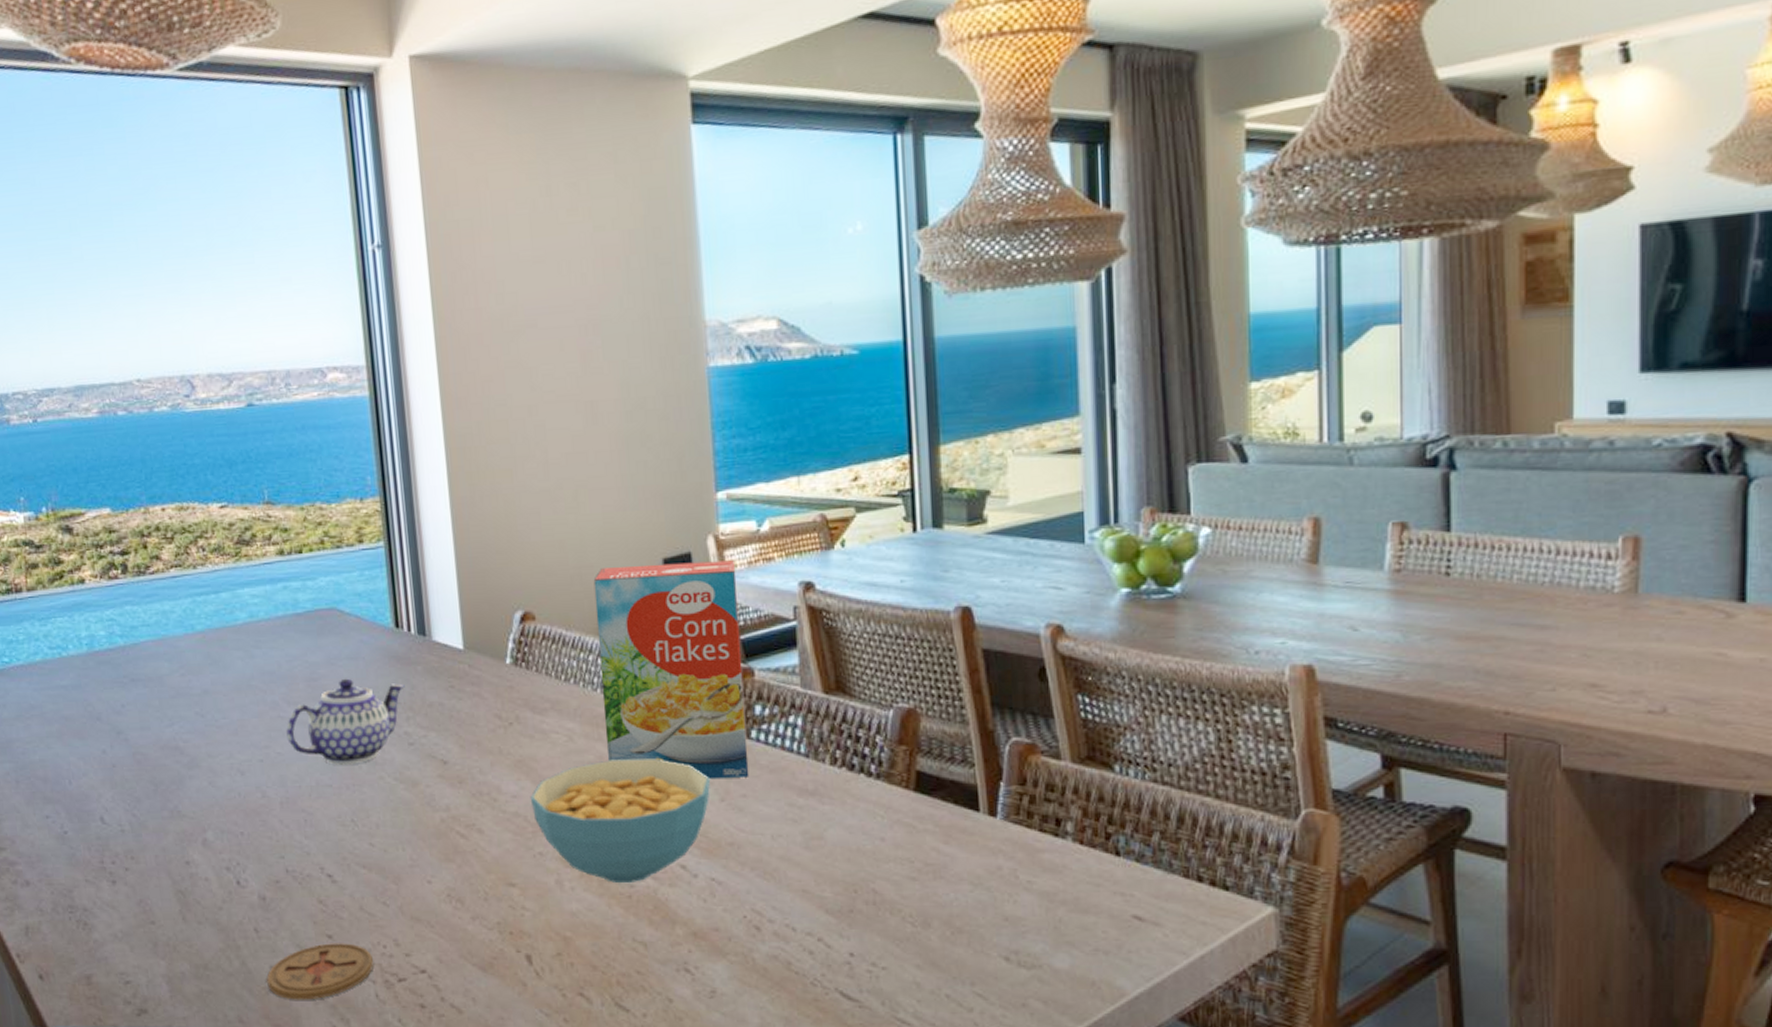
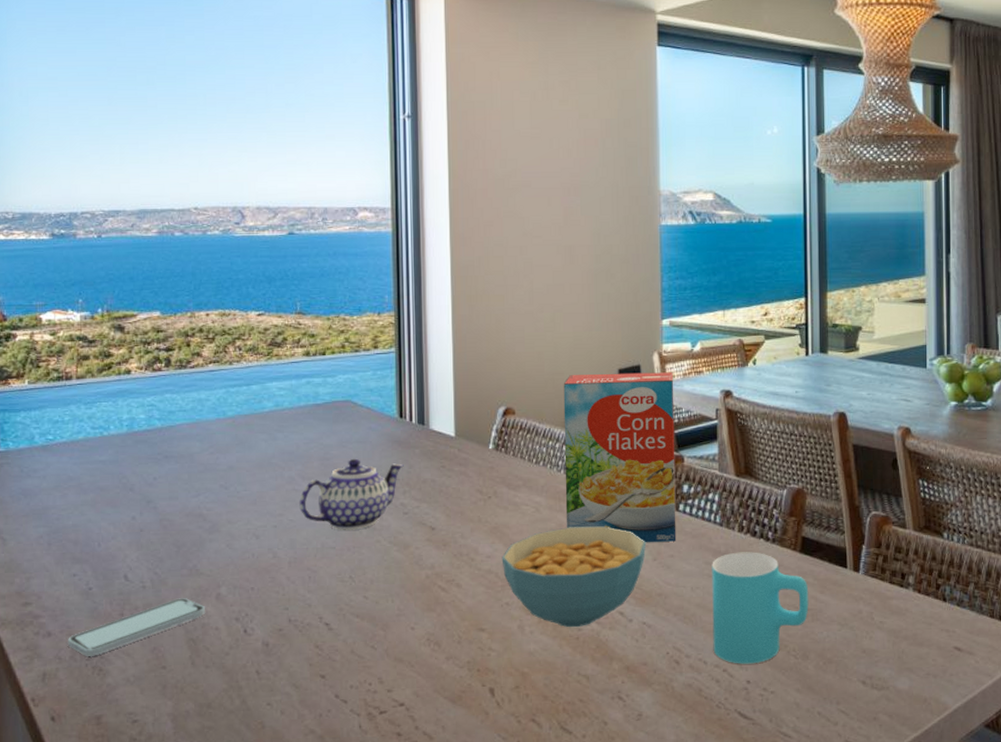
smartphone: none [48,844,193,909] -> present [68,598,206,656]
coaster: present [266,943,374,1000] -> none [263,682,360,733]
cup: none [797,790,929,932] -> present [712,552,809,664]

